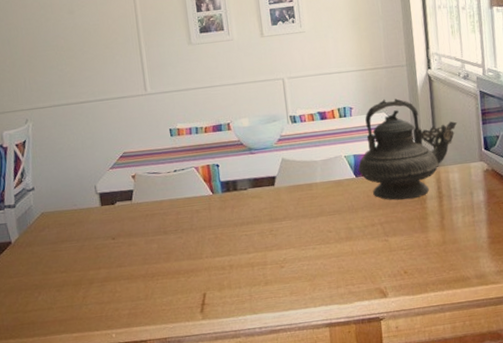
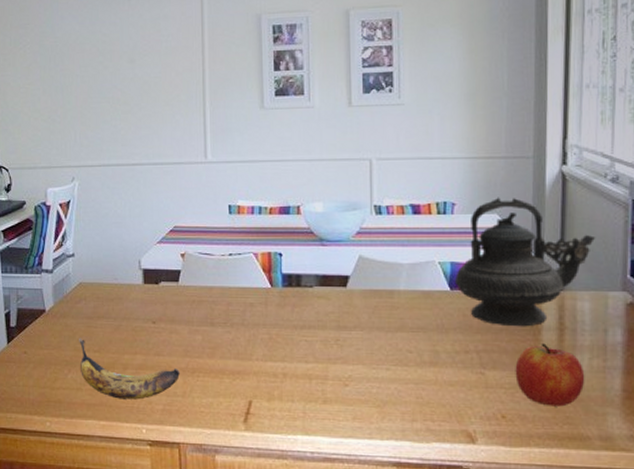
banana: none [46,262,141,311] -> present [79,337,180,400]
apple: none [410,210,462,259] -> present [515,343,585,407]

